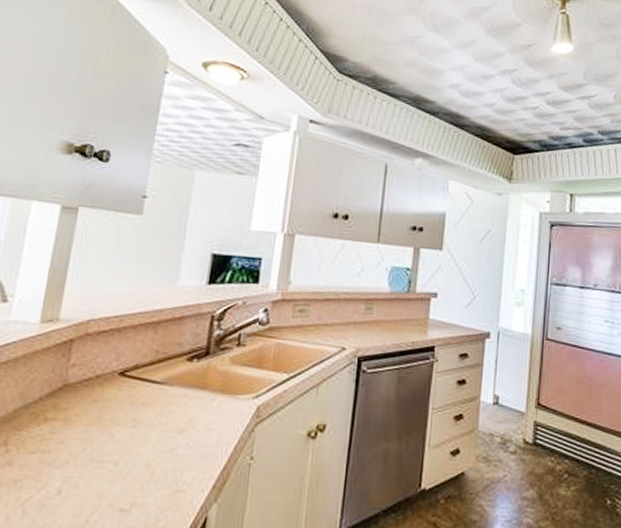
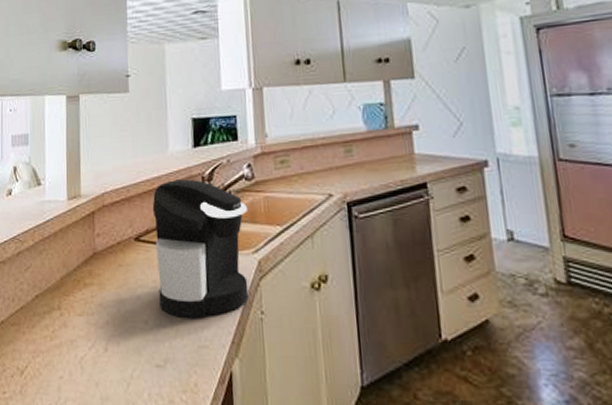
coffee maker: none [136,315,256,462] -> present [152,179,249,319]

